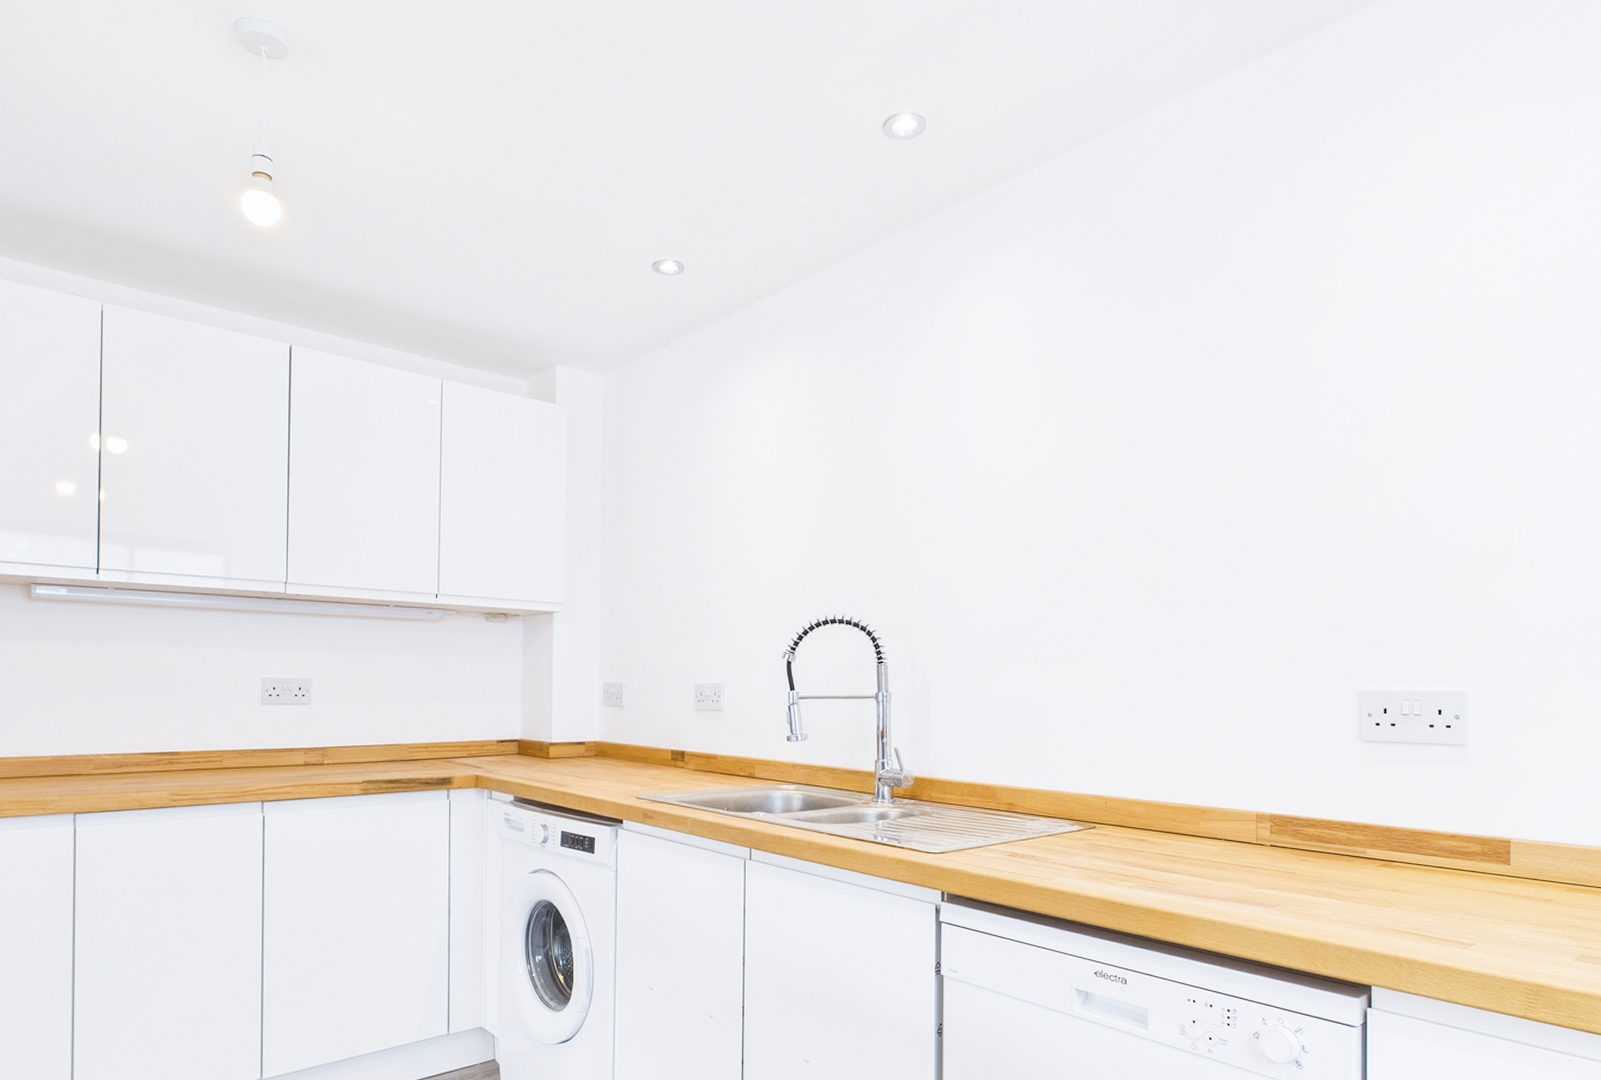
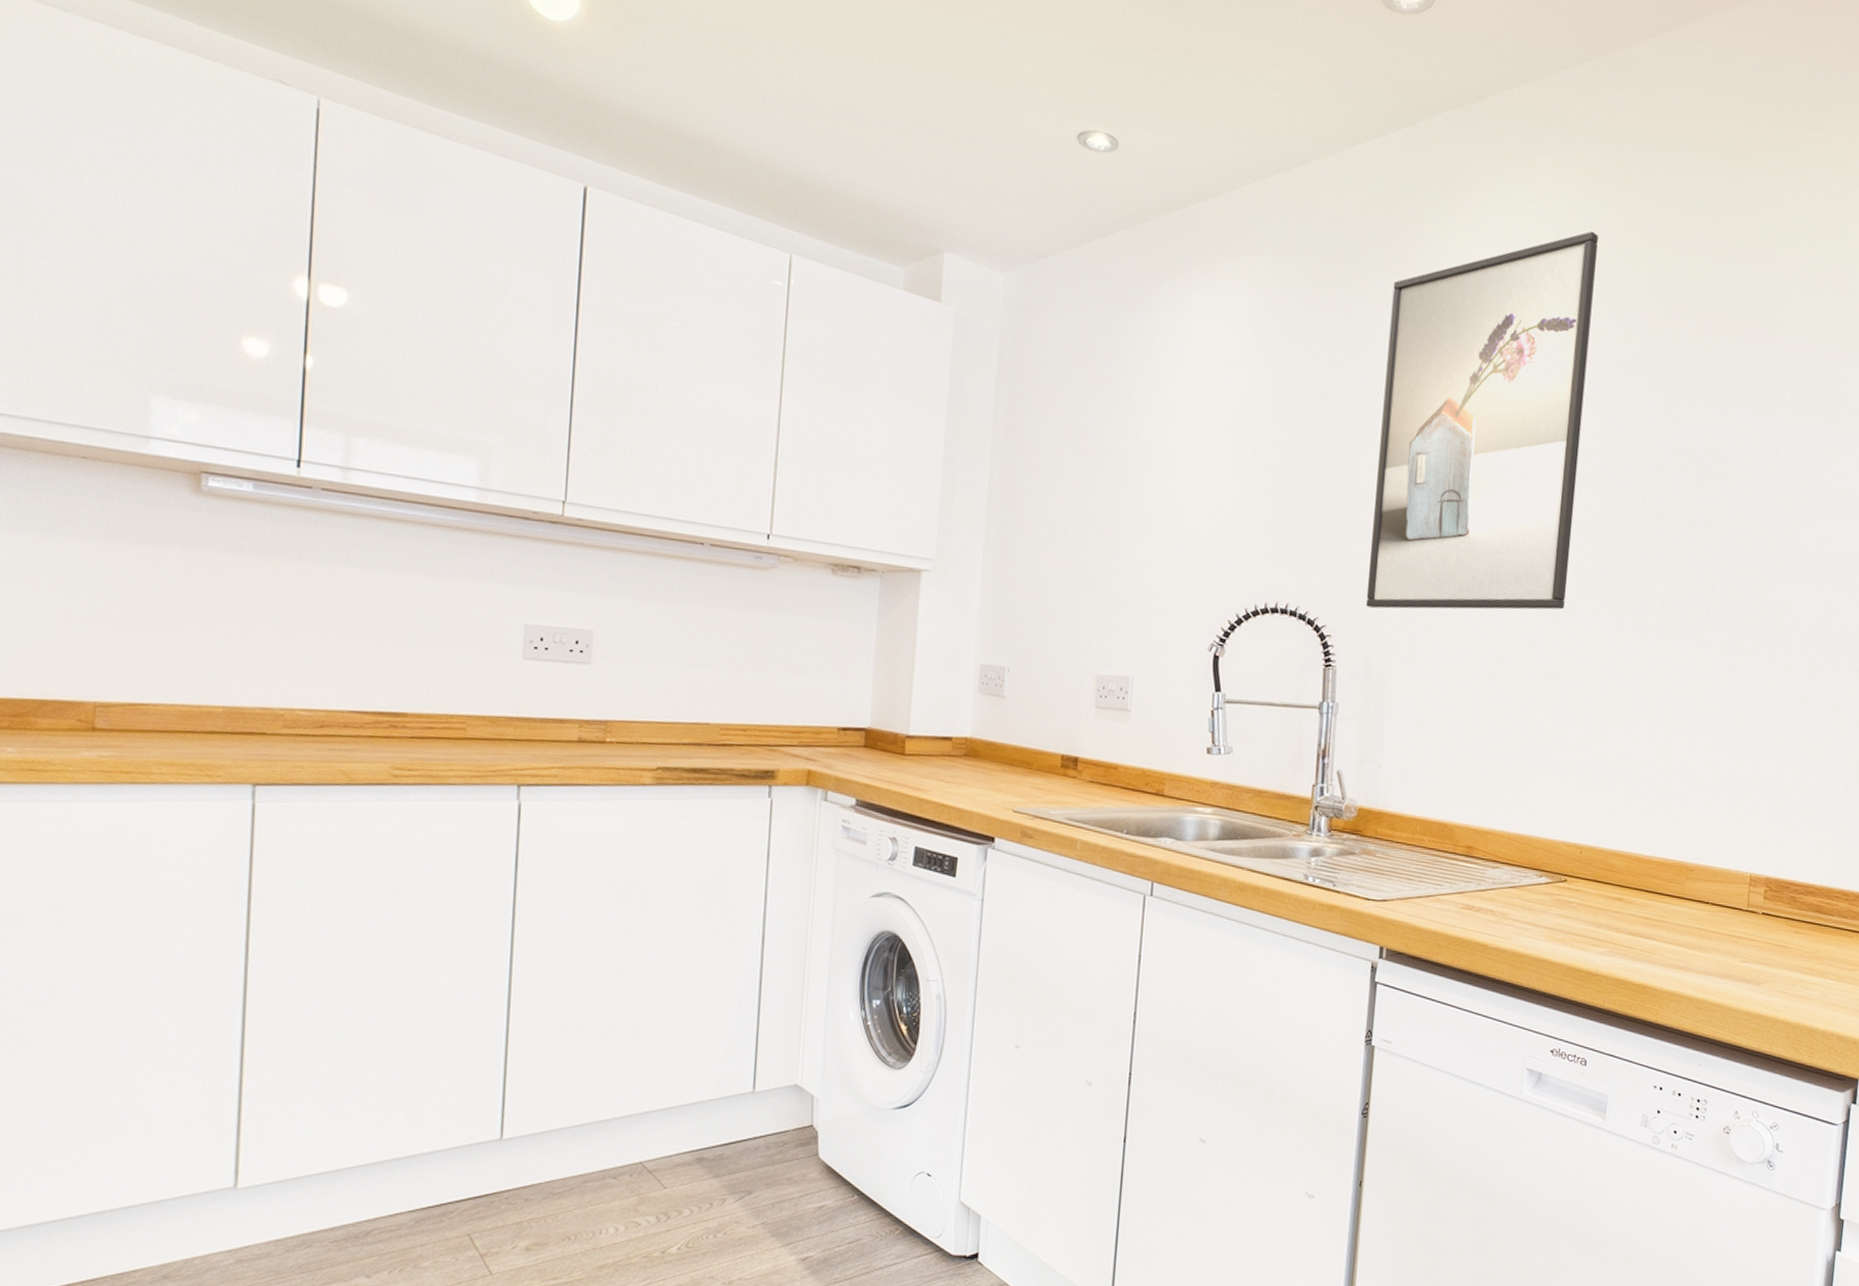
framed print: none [907,292,1077,613] -> present [1365,231,1599,610]

